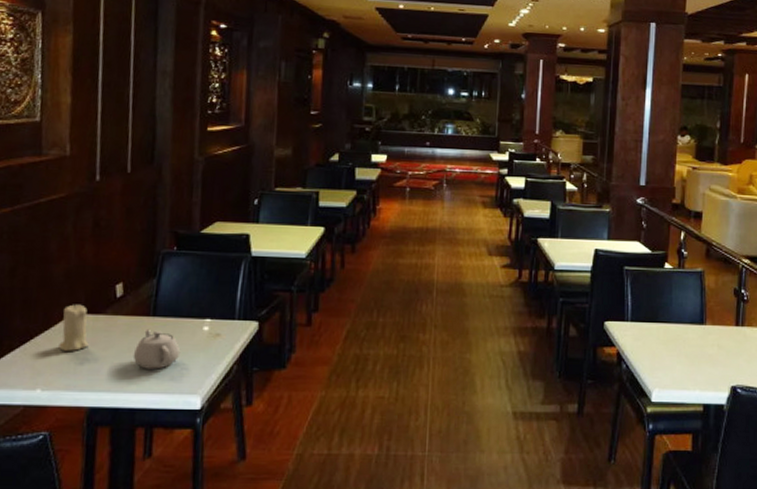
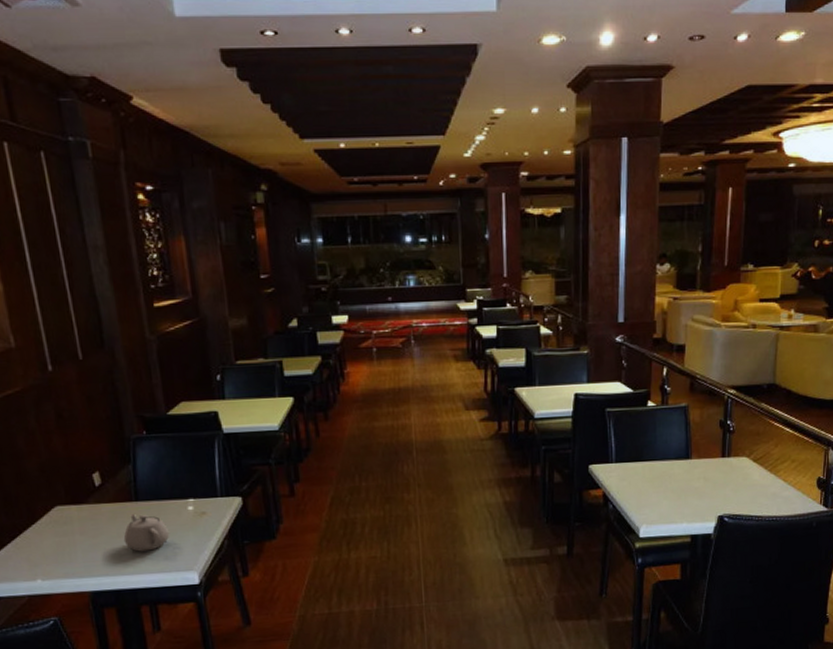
candle: present [59,304,89,351] -> none [46,496,78,542]

